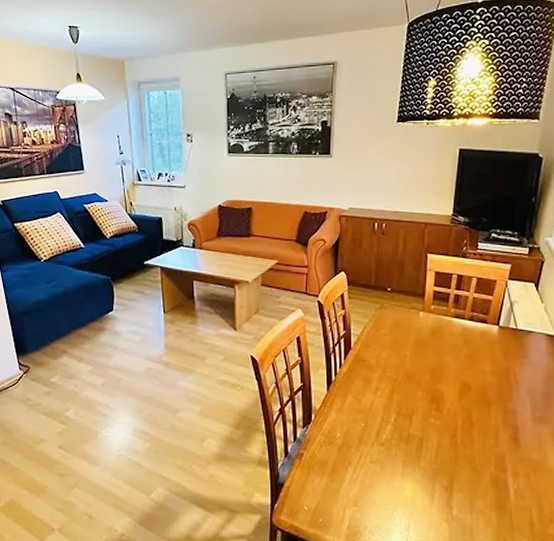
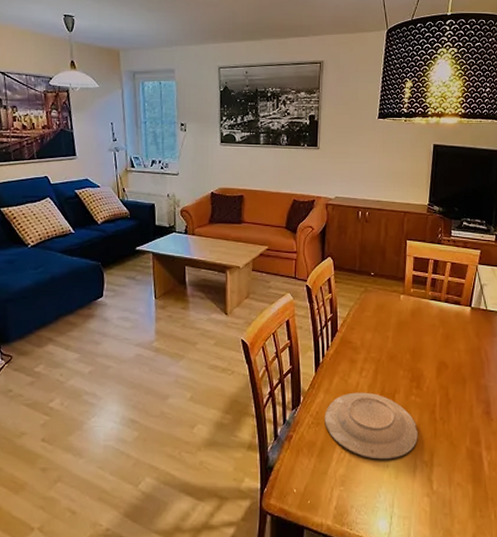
plate: none [337,412,437,482] -> present [325,392,418,460]

